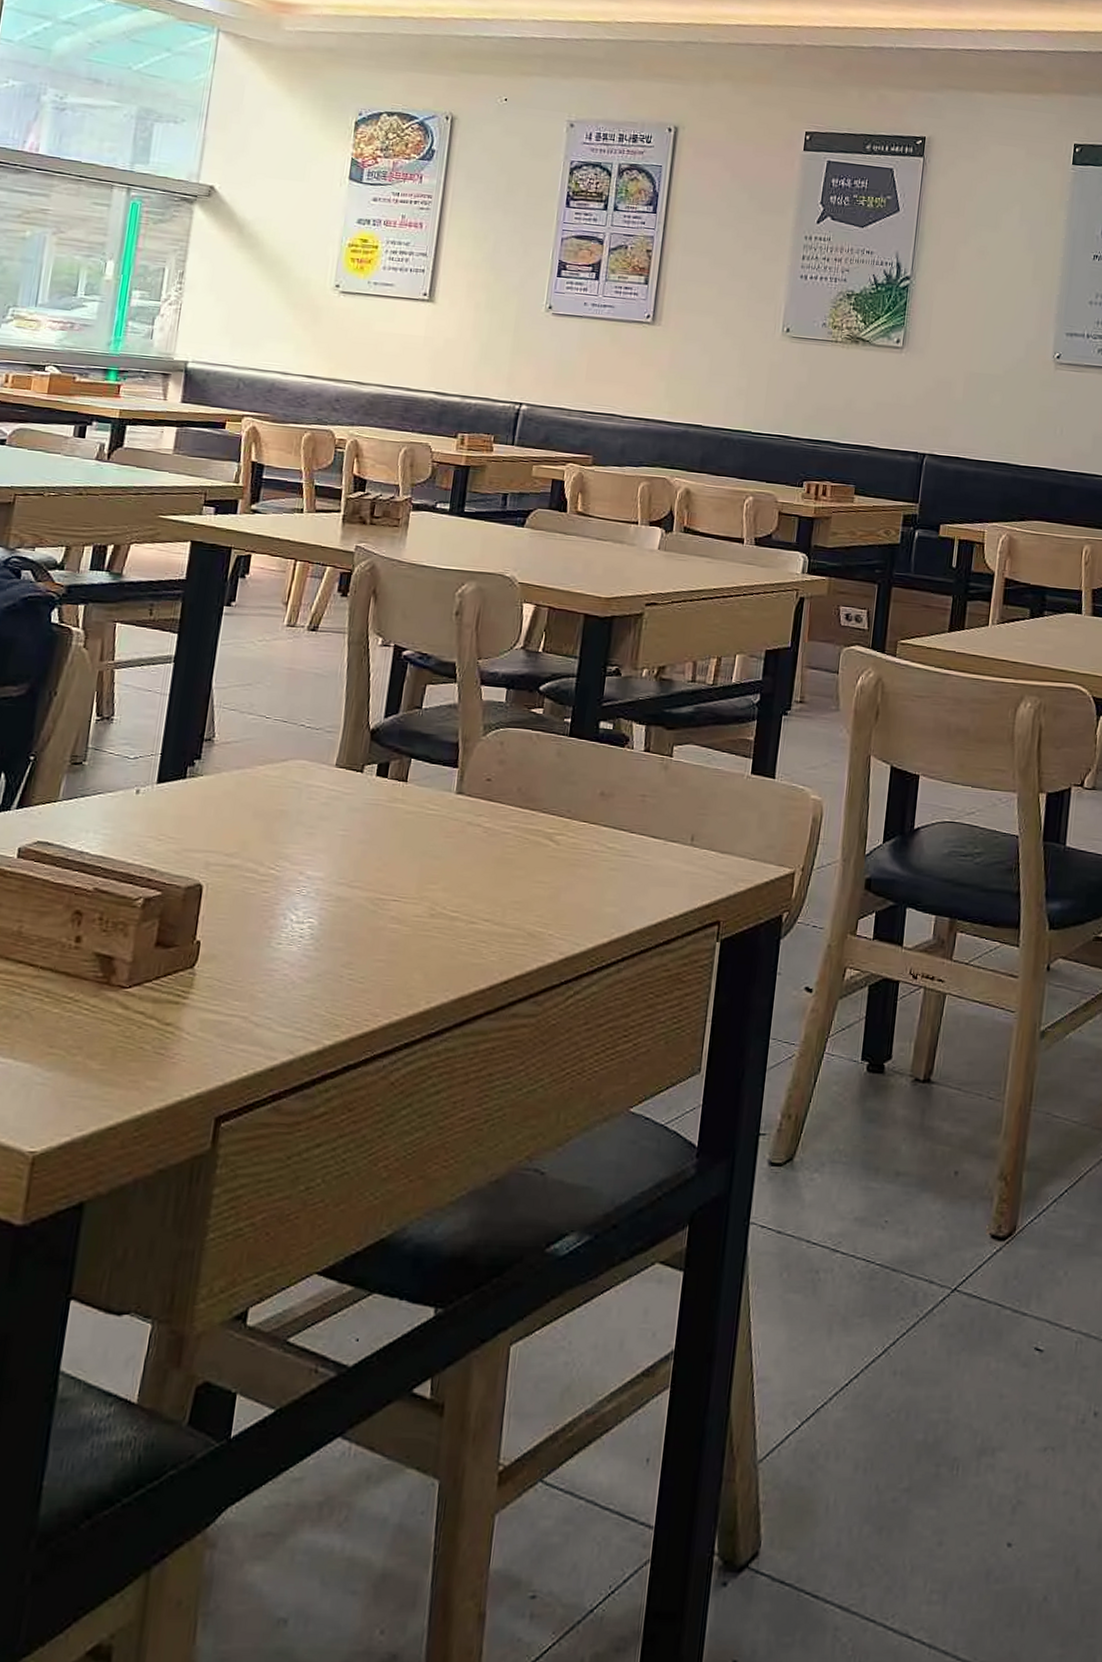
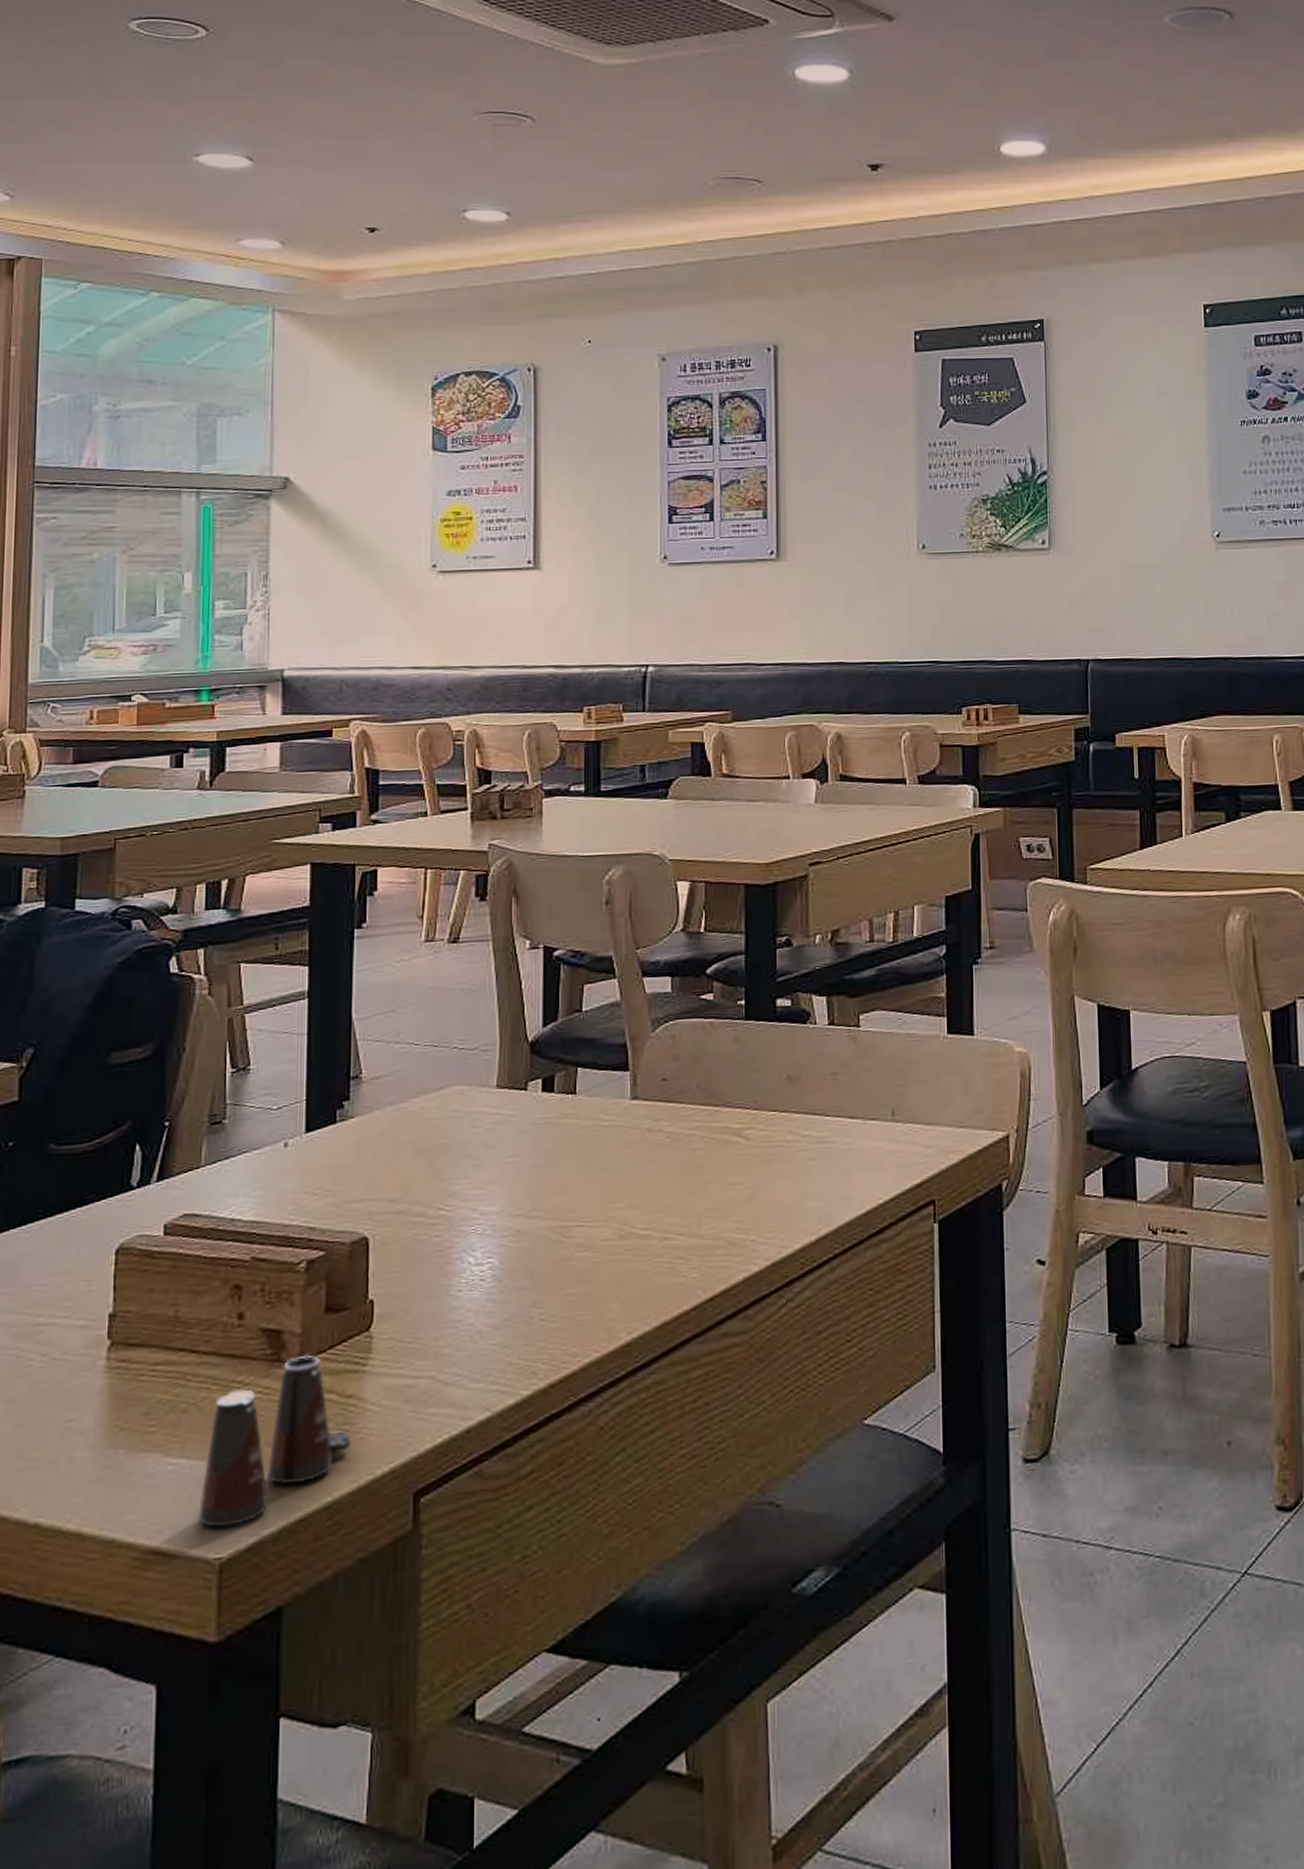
salt shaker: none [17,982,165,1126] -> present [197,1355,351,1528]

